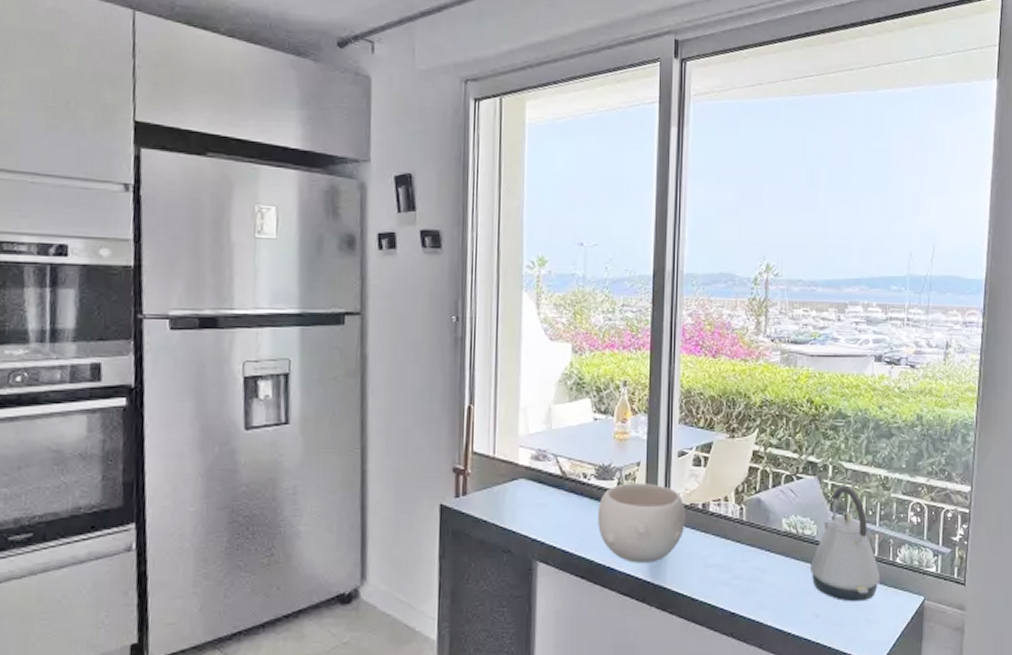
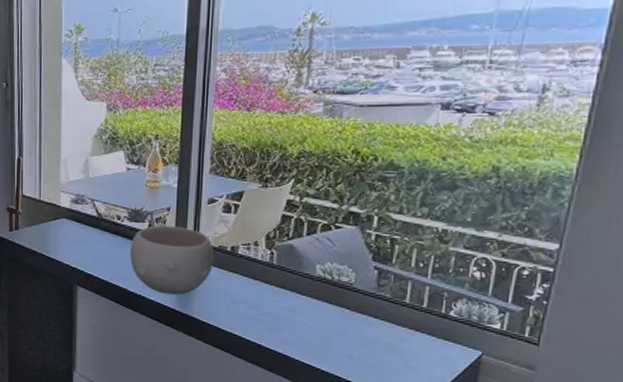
kettle: present [809,486,881,602] -> none [344,237,429,349]

